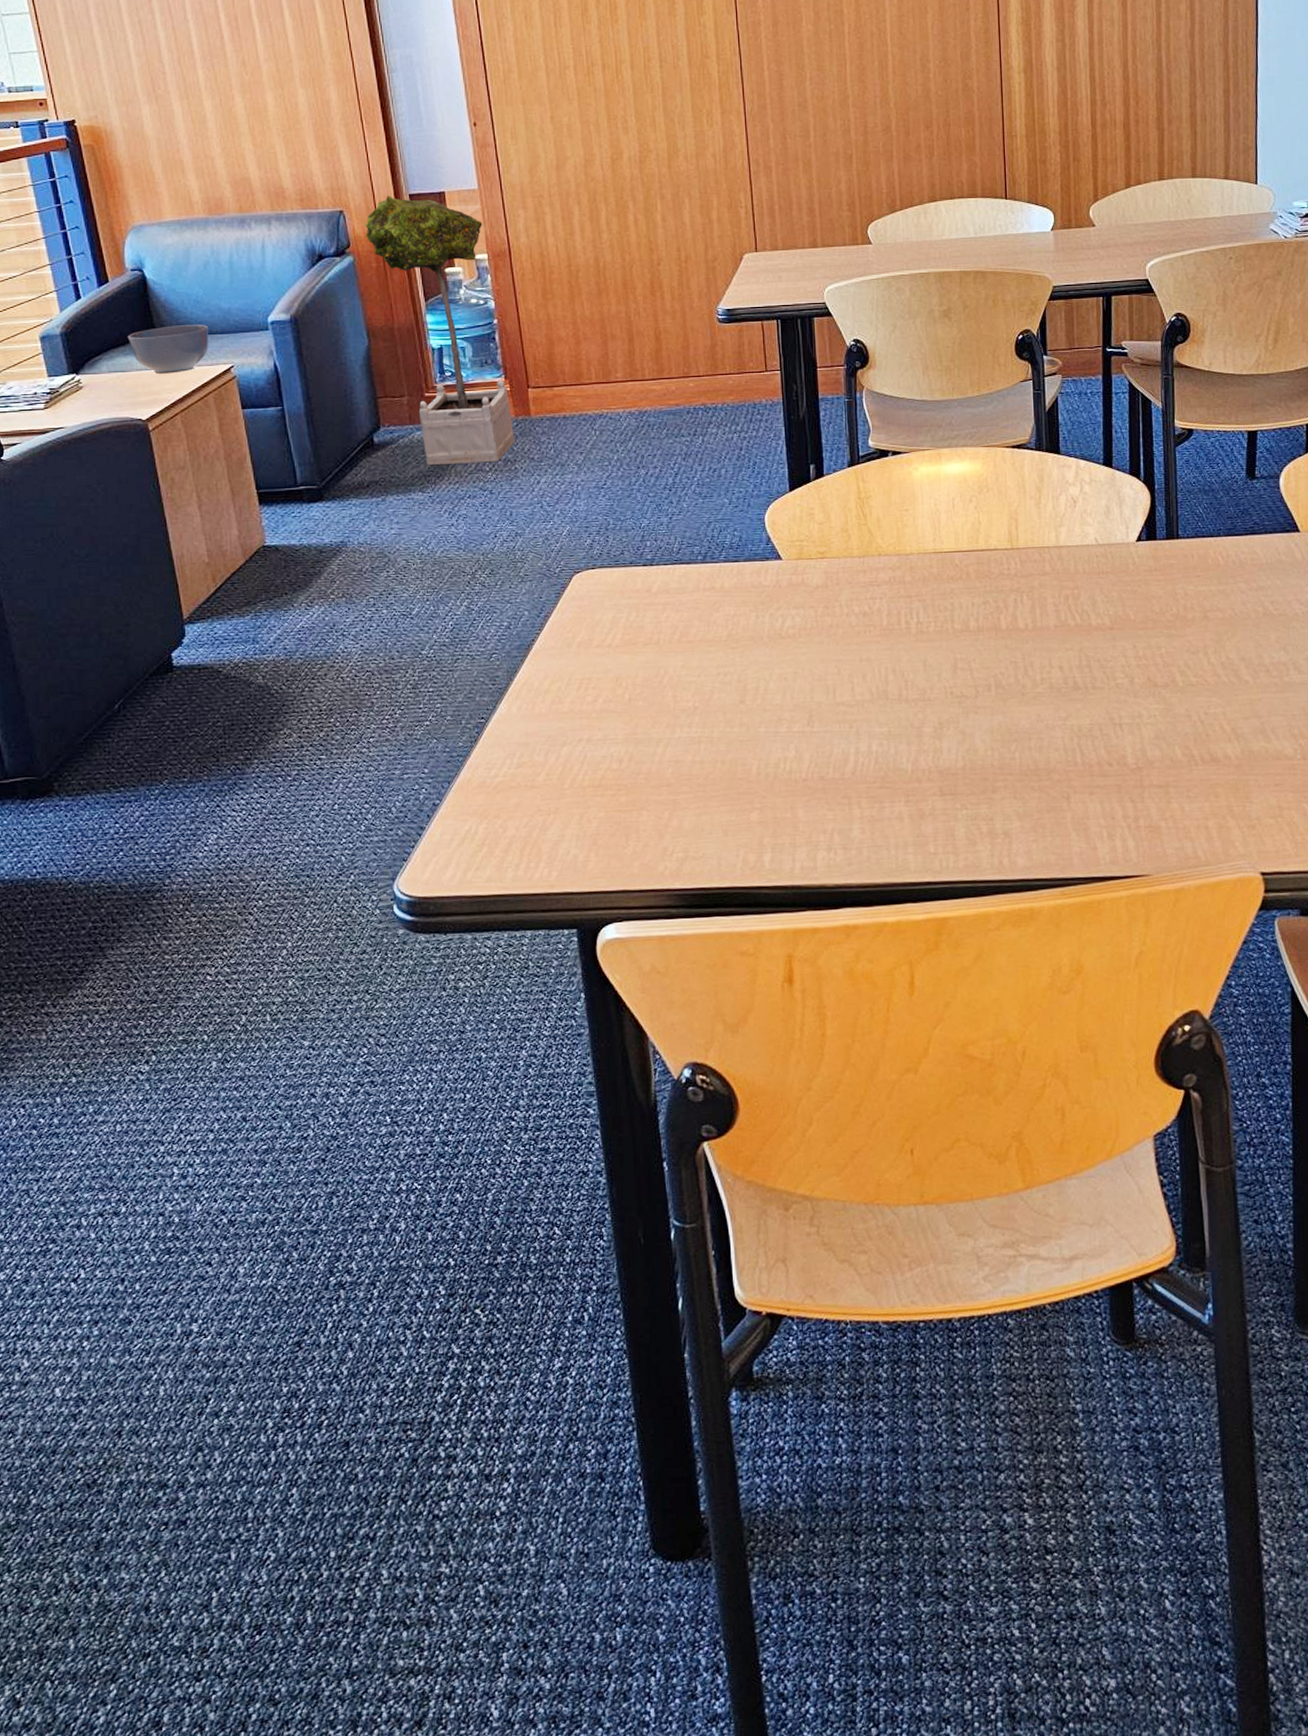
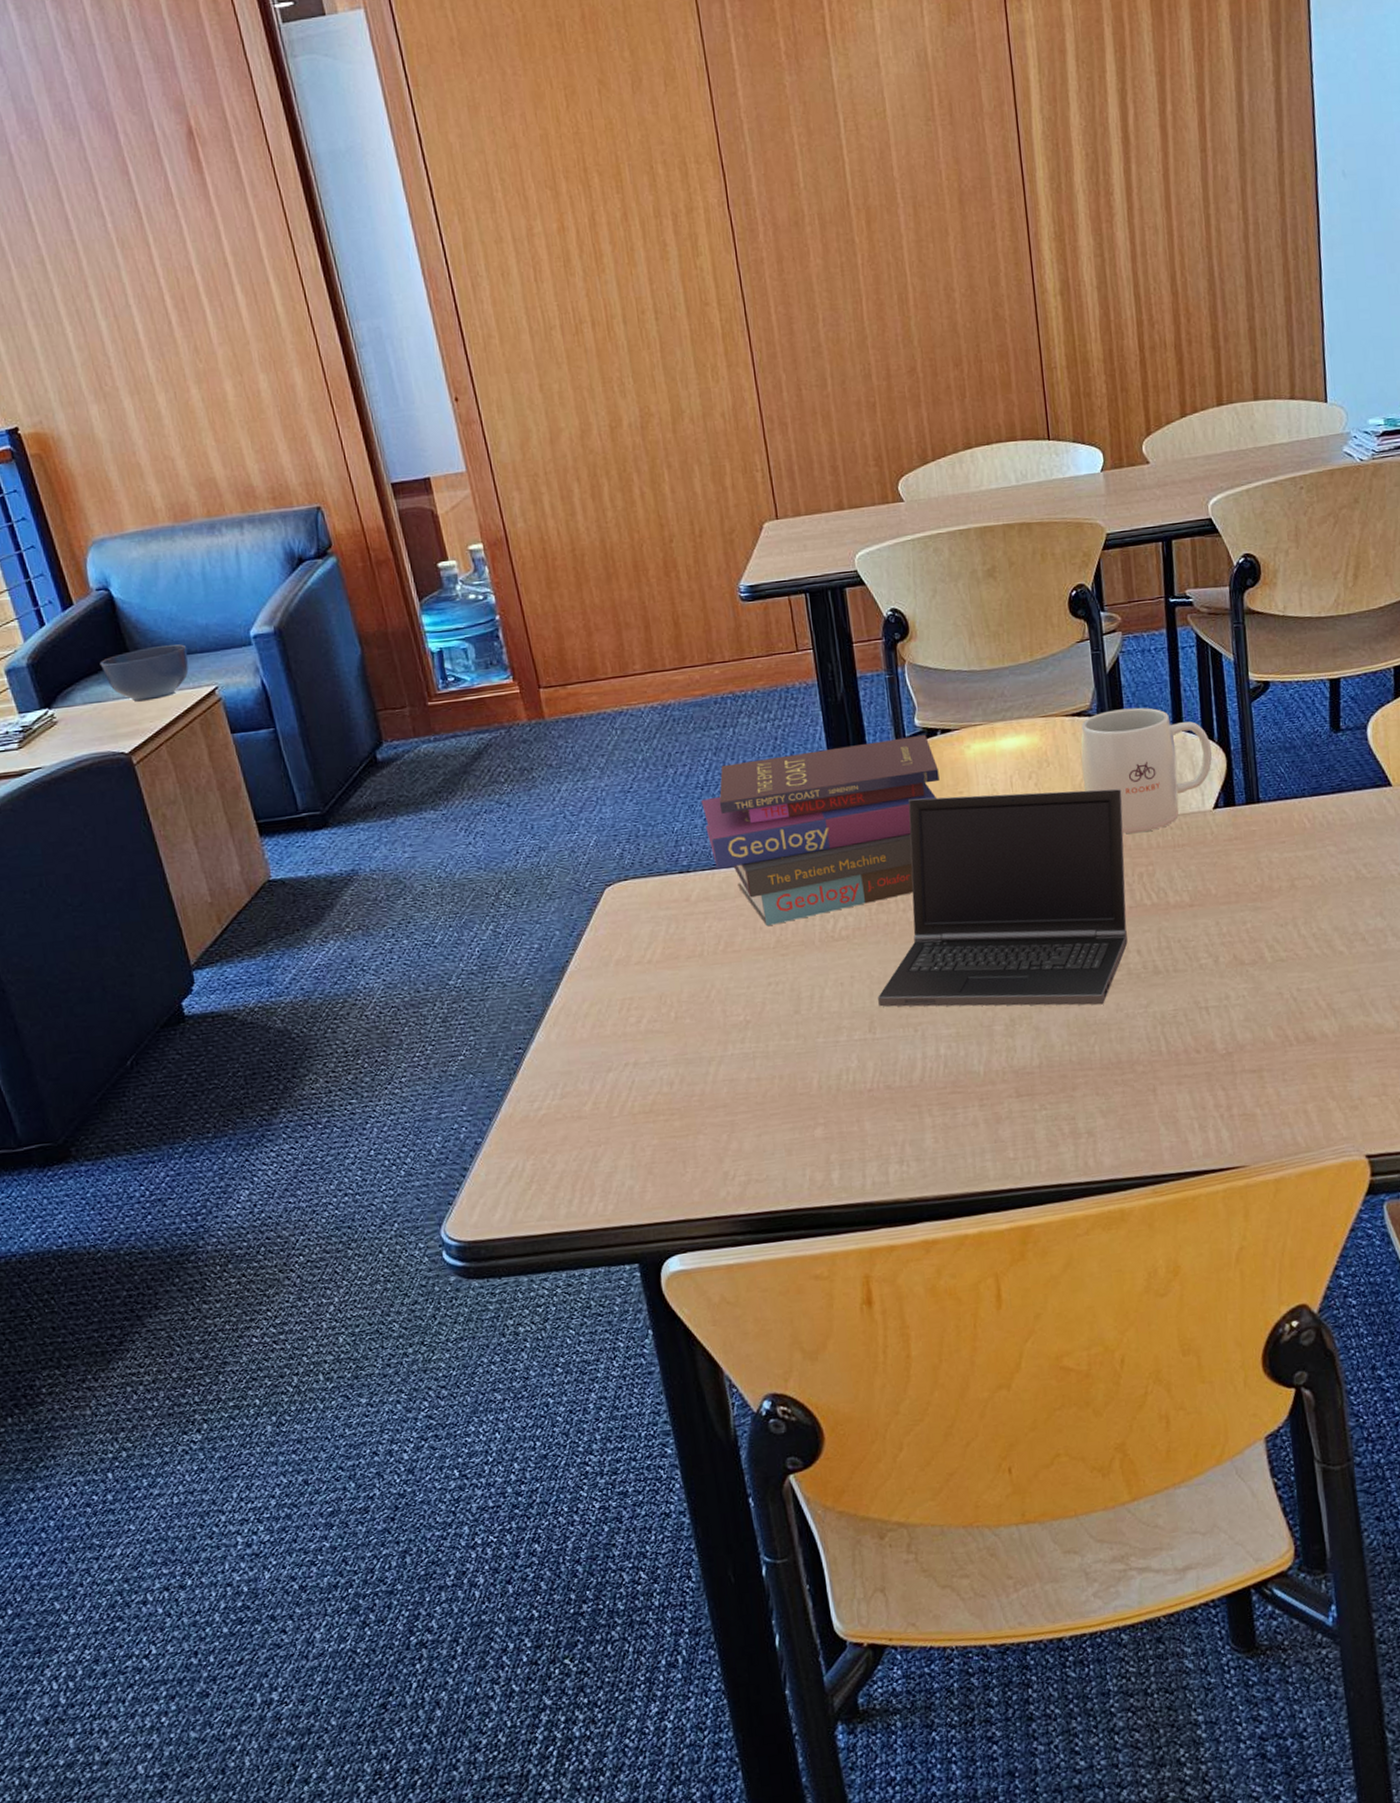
potted tree: present [365,196,515,466] -> none [346,486,530,781]
books: none [668,456,888,620] -> present [701,735,940,926]
laptop computer: none [818,512,1054,715] -> present [878,788,1128,1007]
mug: none [1017,444,1138,559] -> present [1080,707,1213,834]

